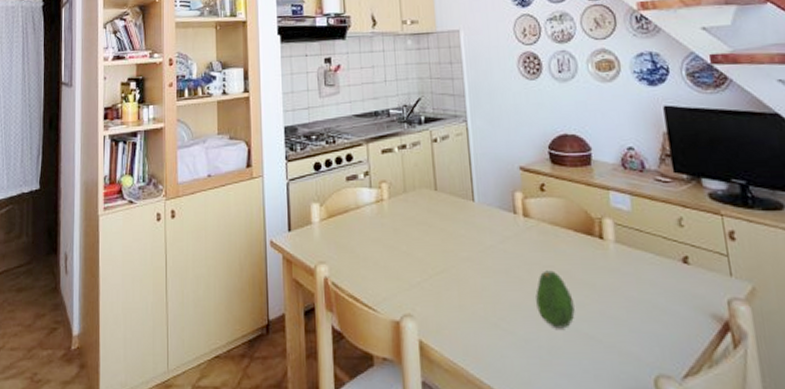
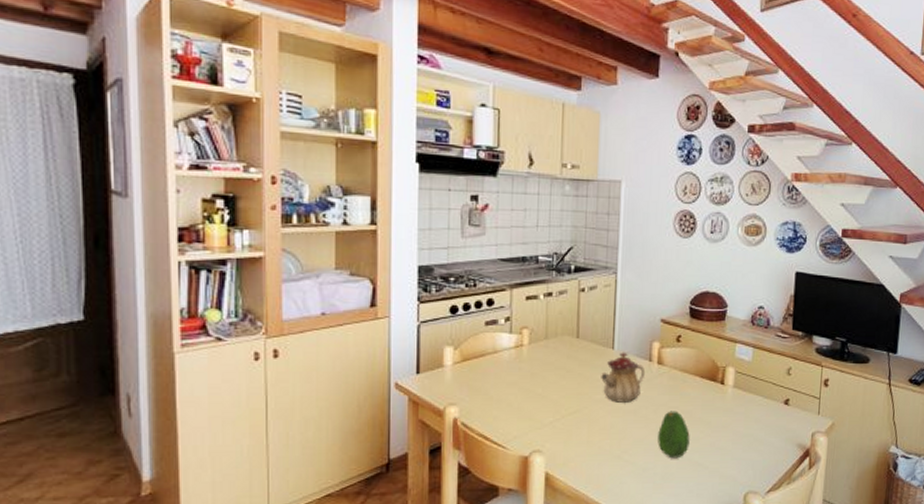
teapot: none [464,204,512,261] -> present [601,352,646,402]

